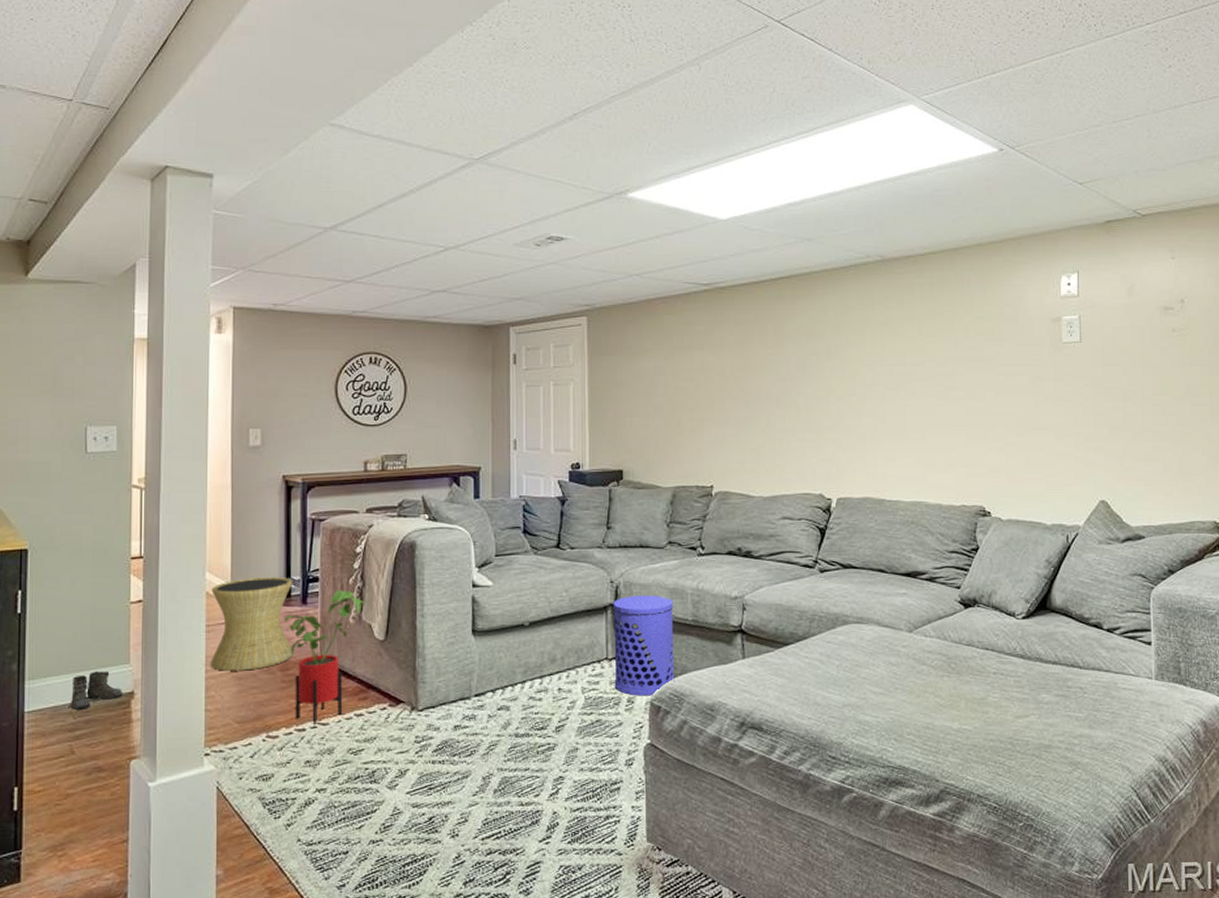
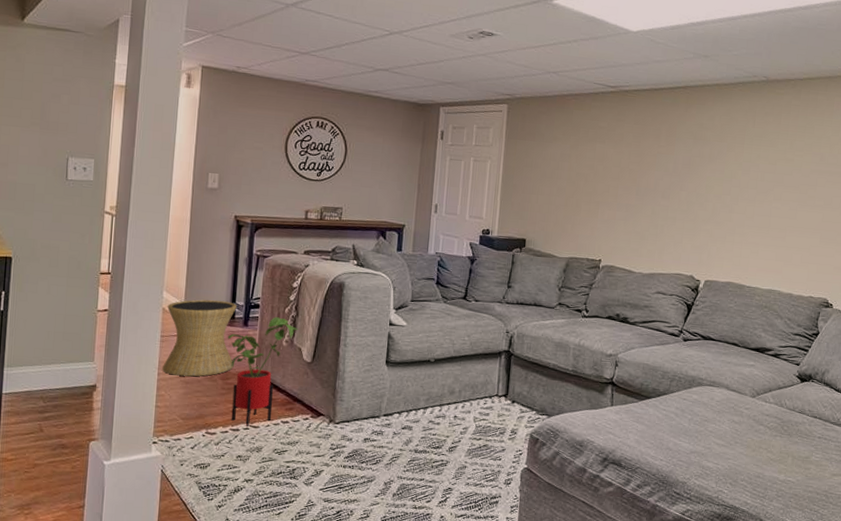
boots: present [61,670,123,710] -> none [34,364,87,396]
waste bin: present [613,595,675,696] -> none [501,345,558,430]

